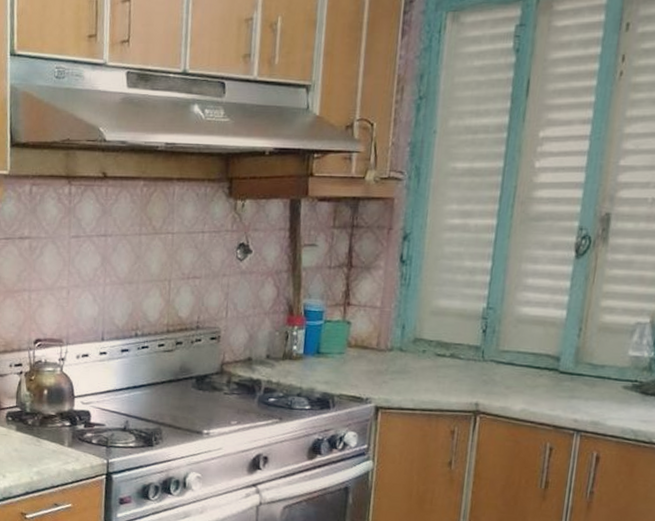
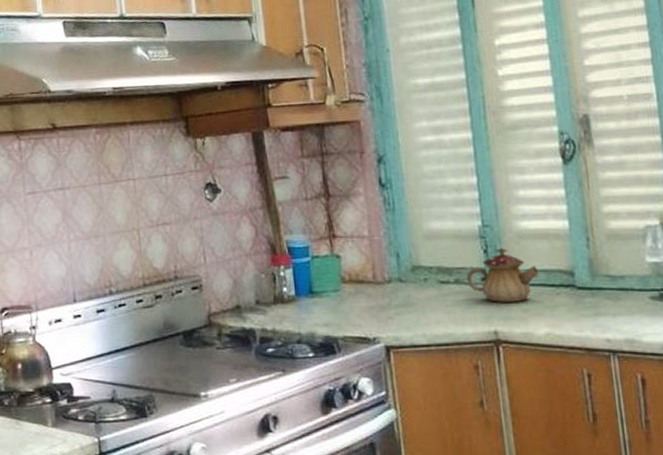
teapot: none [461,330,529,379] -> present [466,248,539,302]

